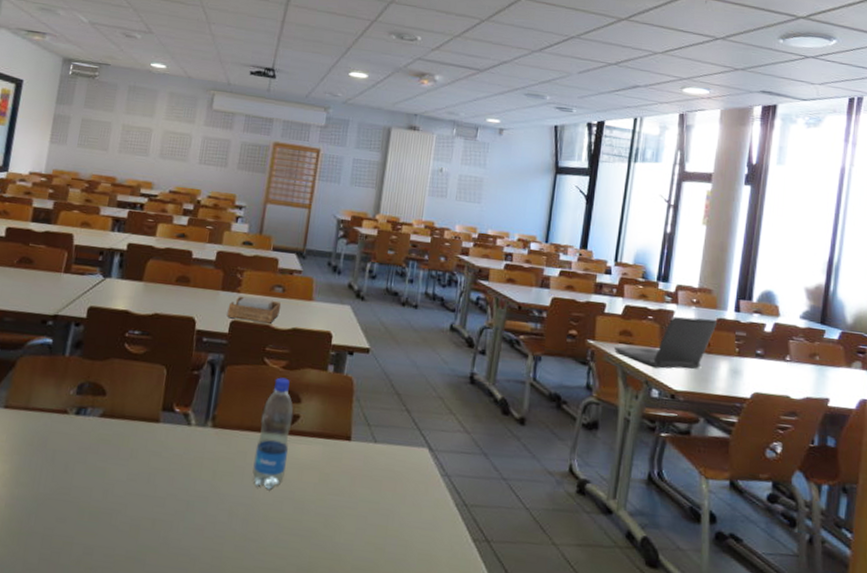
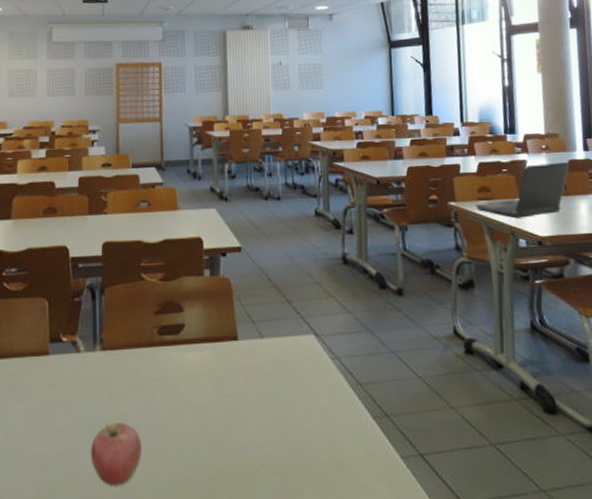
apple: none [184,499,238,563] -> present [90,422,142,486]
napkin holder: present [227,296,281,324] -> none [98,216,149,241]
bottle: present [252,377,294,490] -> none [147,289,179,402]

